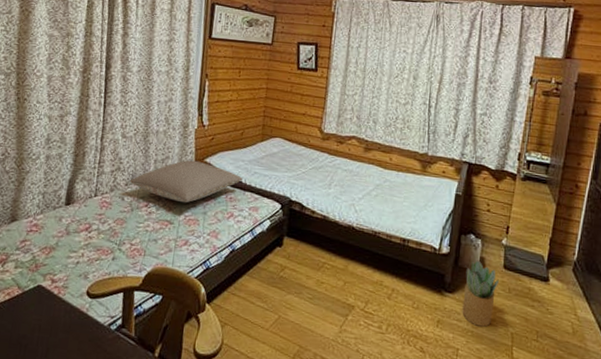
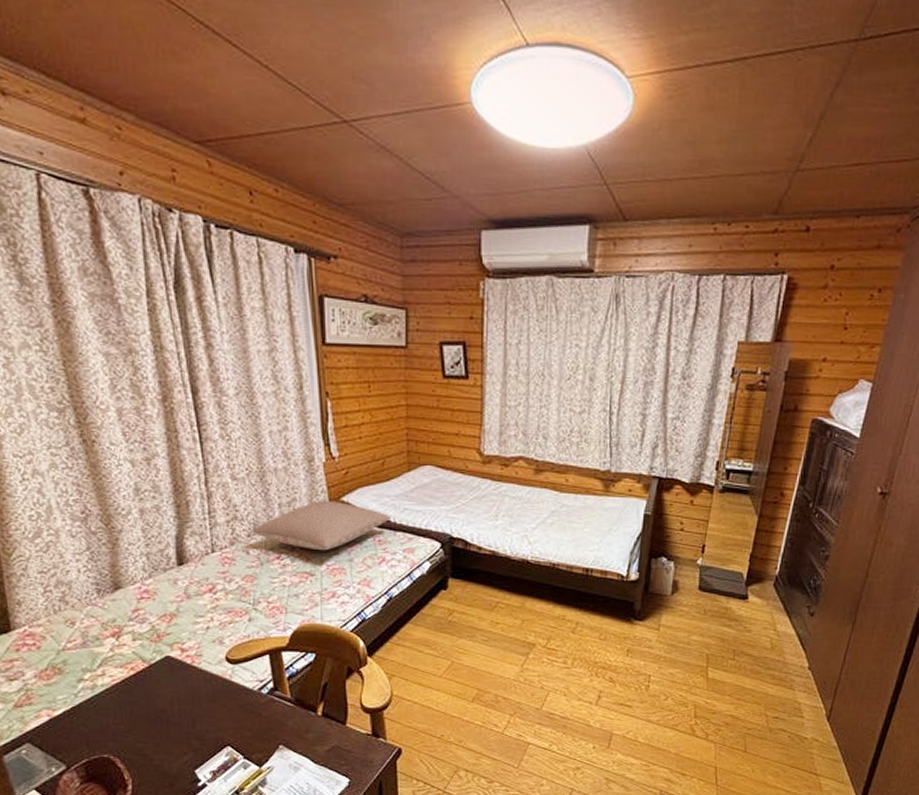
potted plant: present [462,260,499,327] -> none [653,584,693,651]

